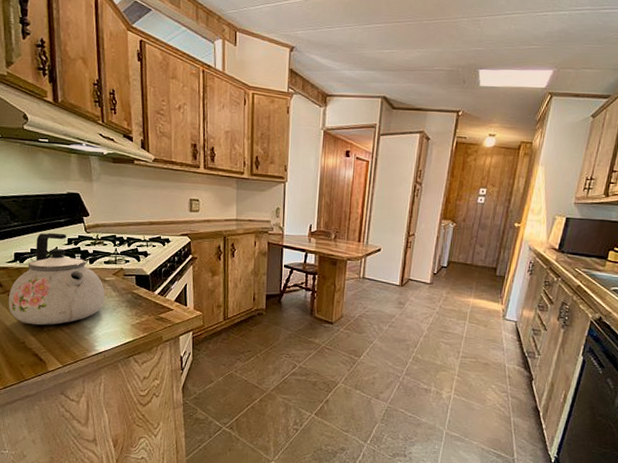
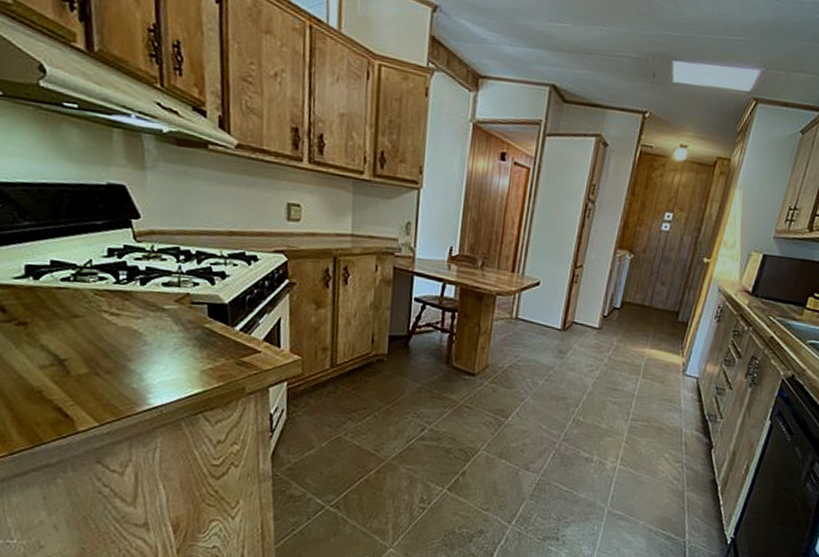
kettle: present [8,232,105,326] -> none [15,238,163,369]

